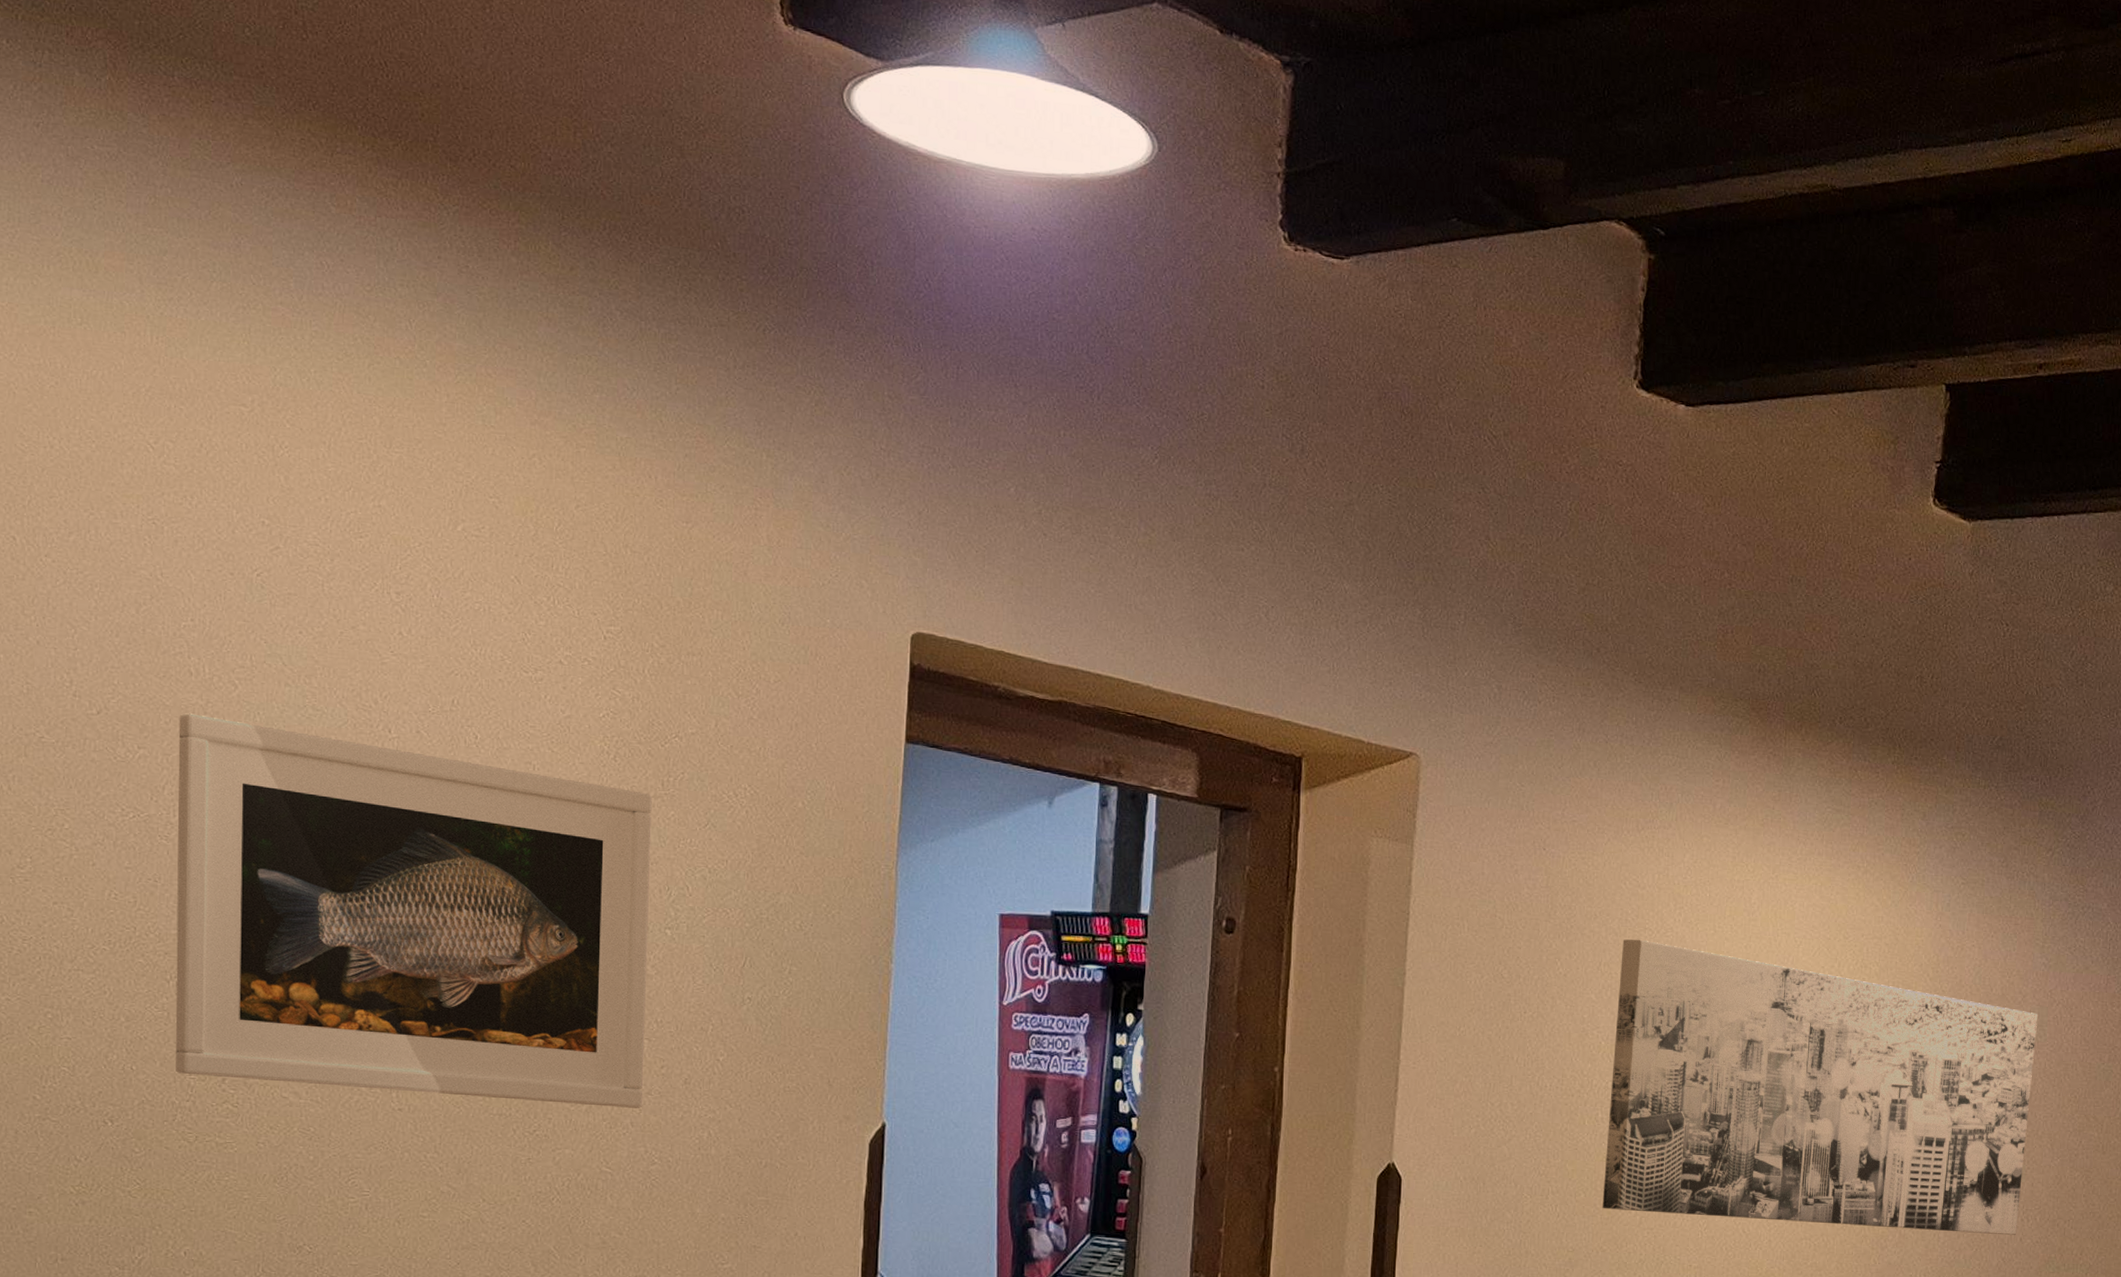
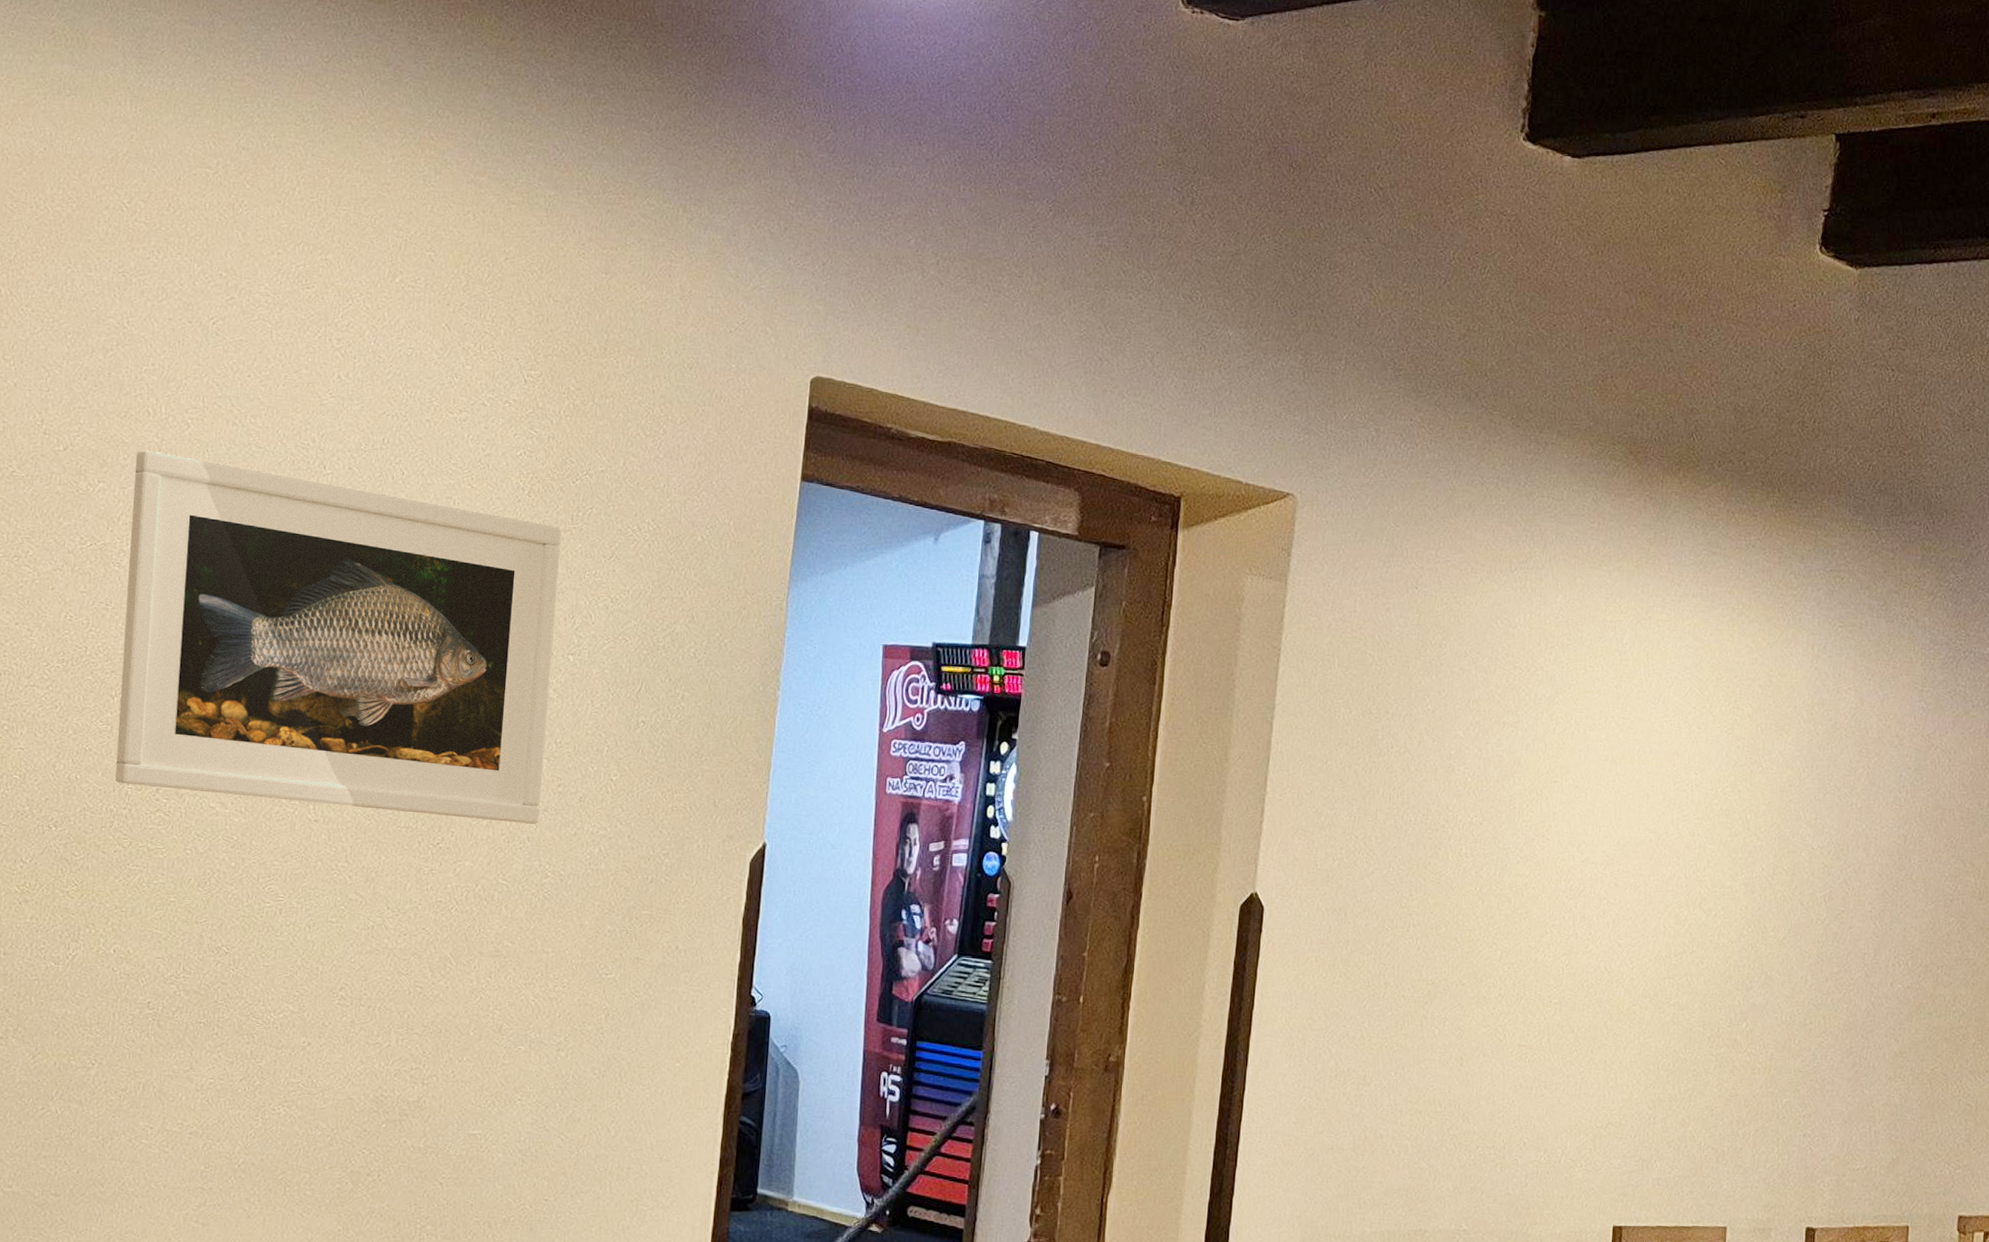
wall art: present [1602,939,2038,1236] -> none [1463,677,1915,981]

